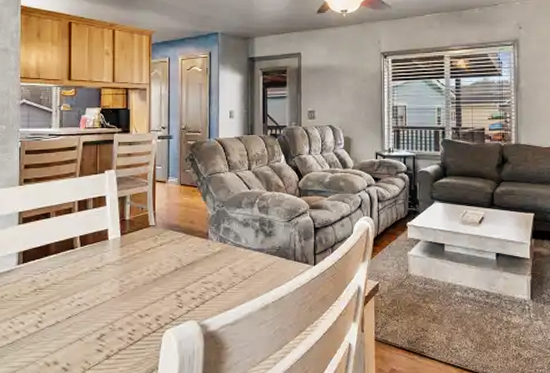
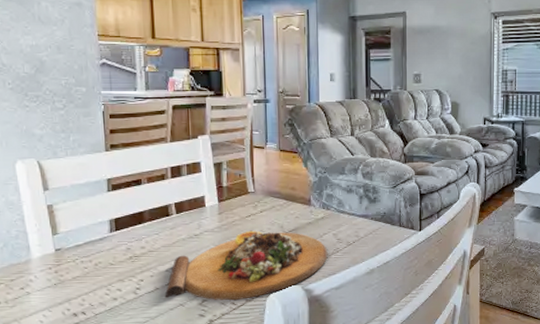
cutting board: none [64,264,224,336] -> present [164,230,328,301]

